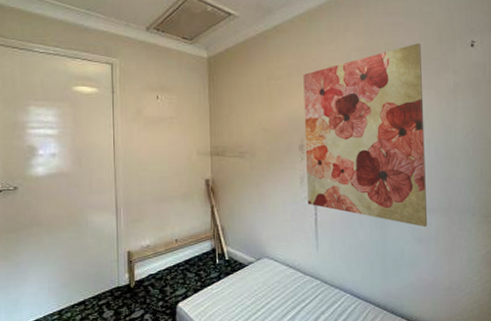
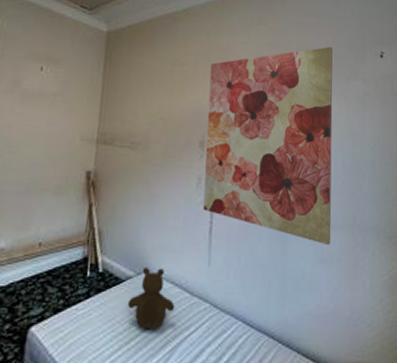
teddy bear: none [251,254,291,303] -> present [127,268,175,330]

